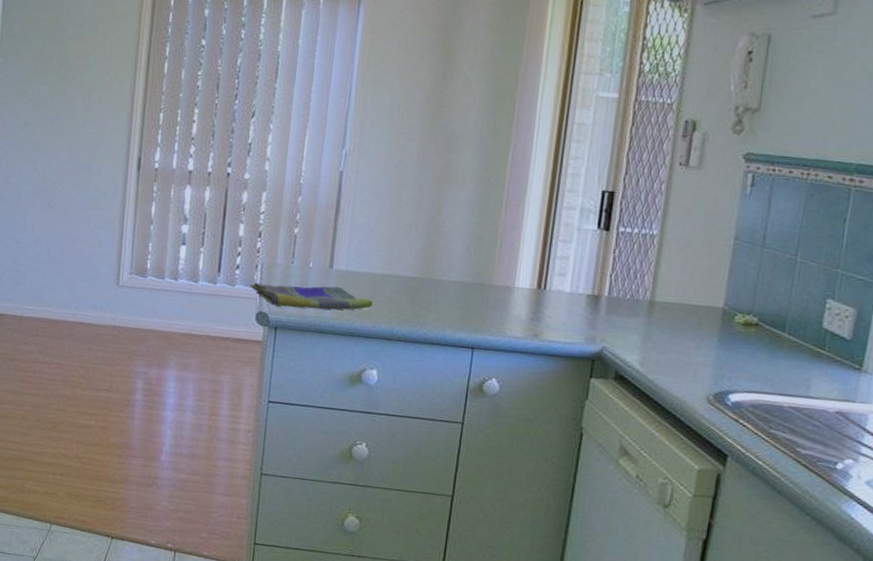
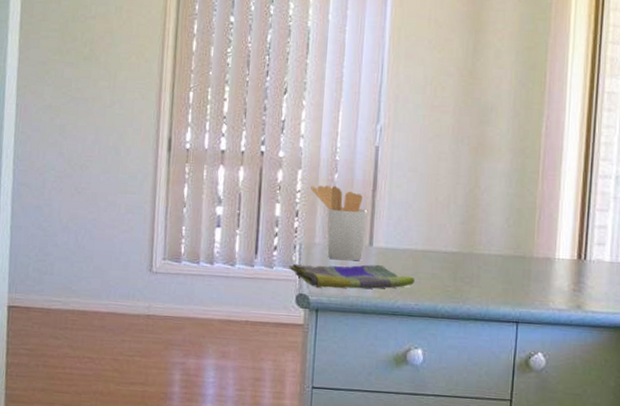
utensil holder: none [274,207,330,282] -> present [311,185,368,261]

